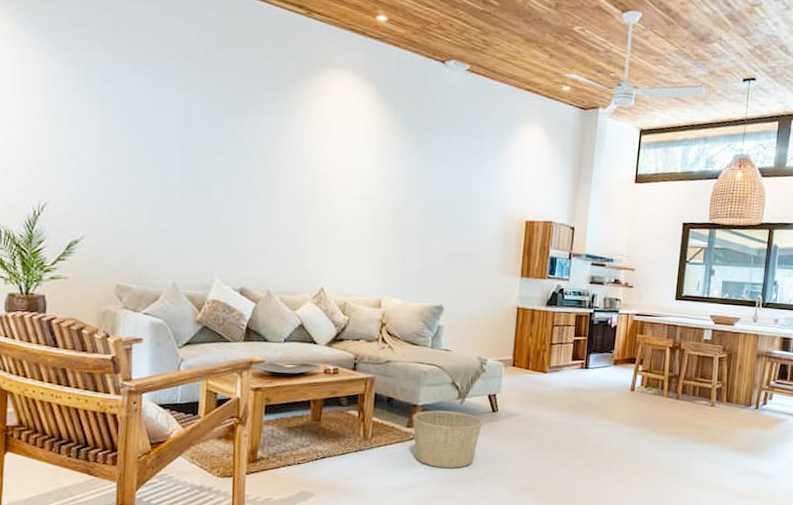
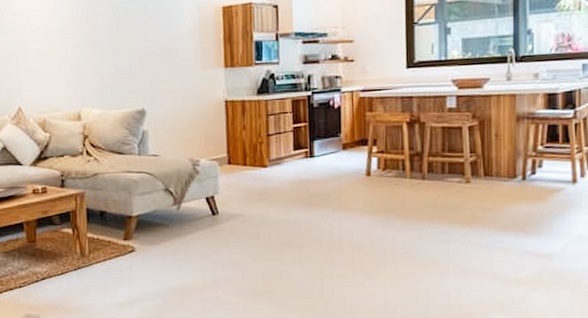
basket: present [412,410,483,468] -> none [128,218,204,279]

